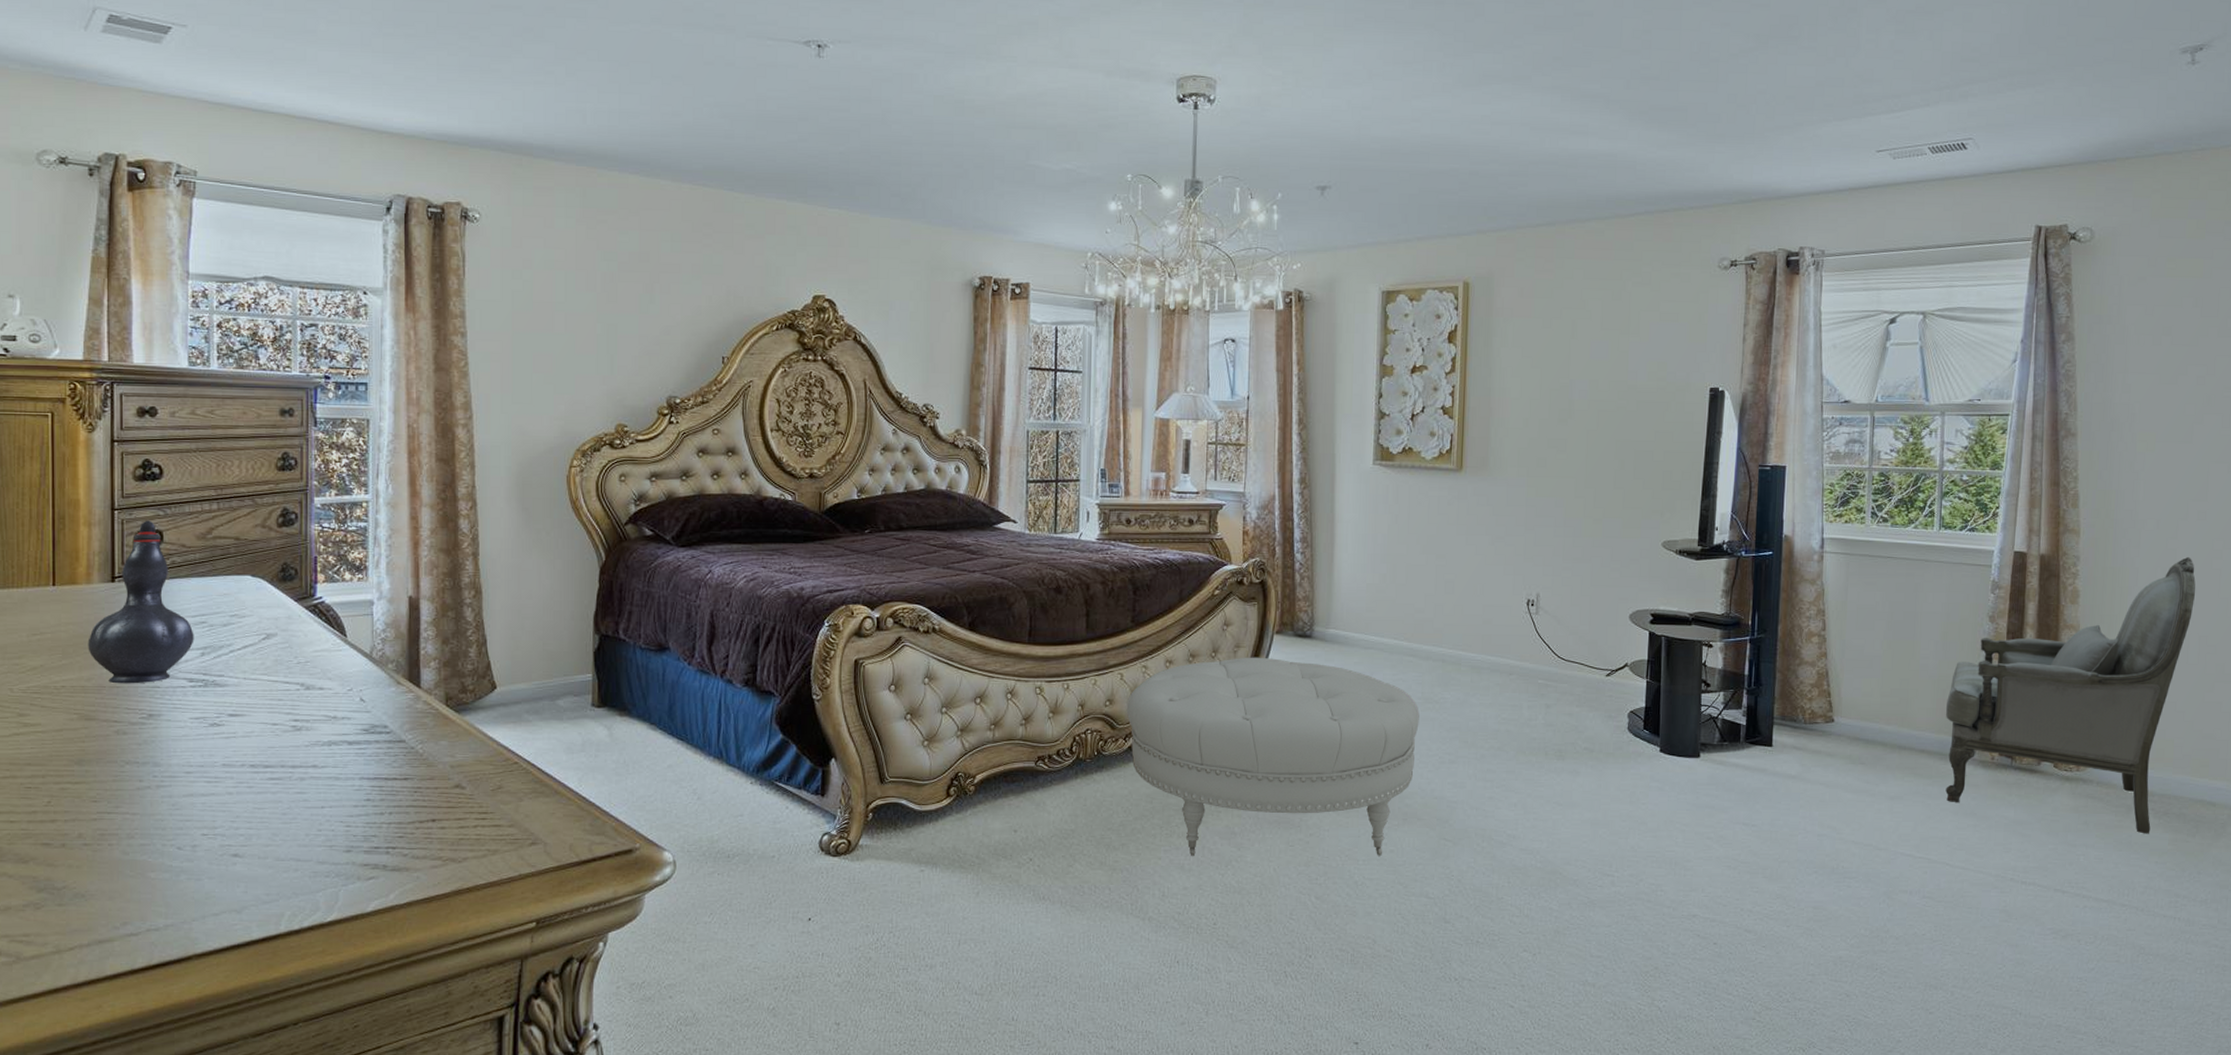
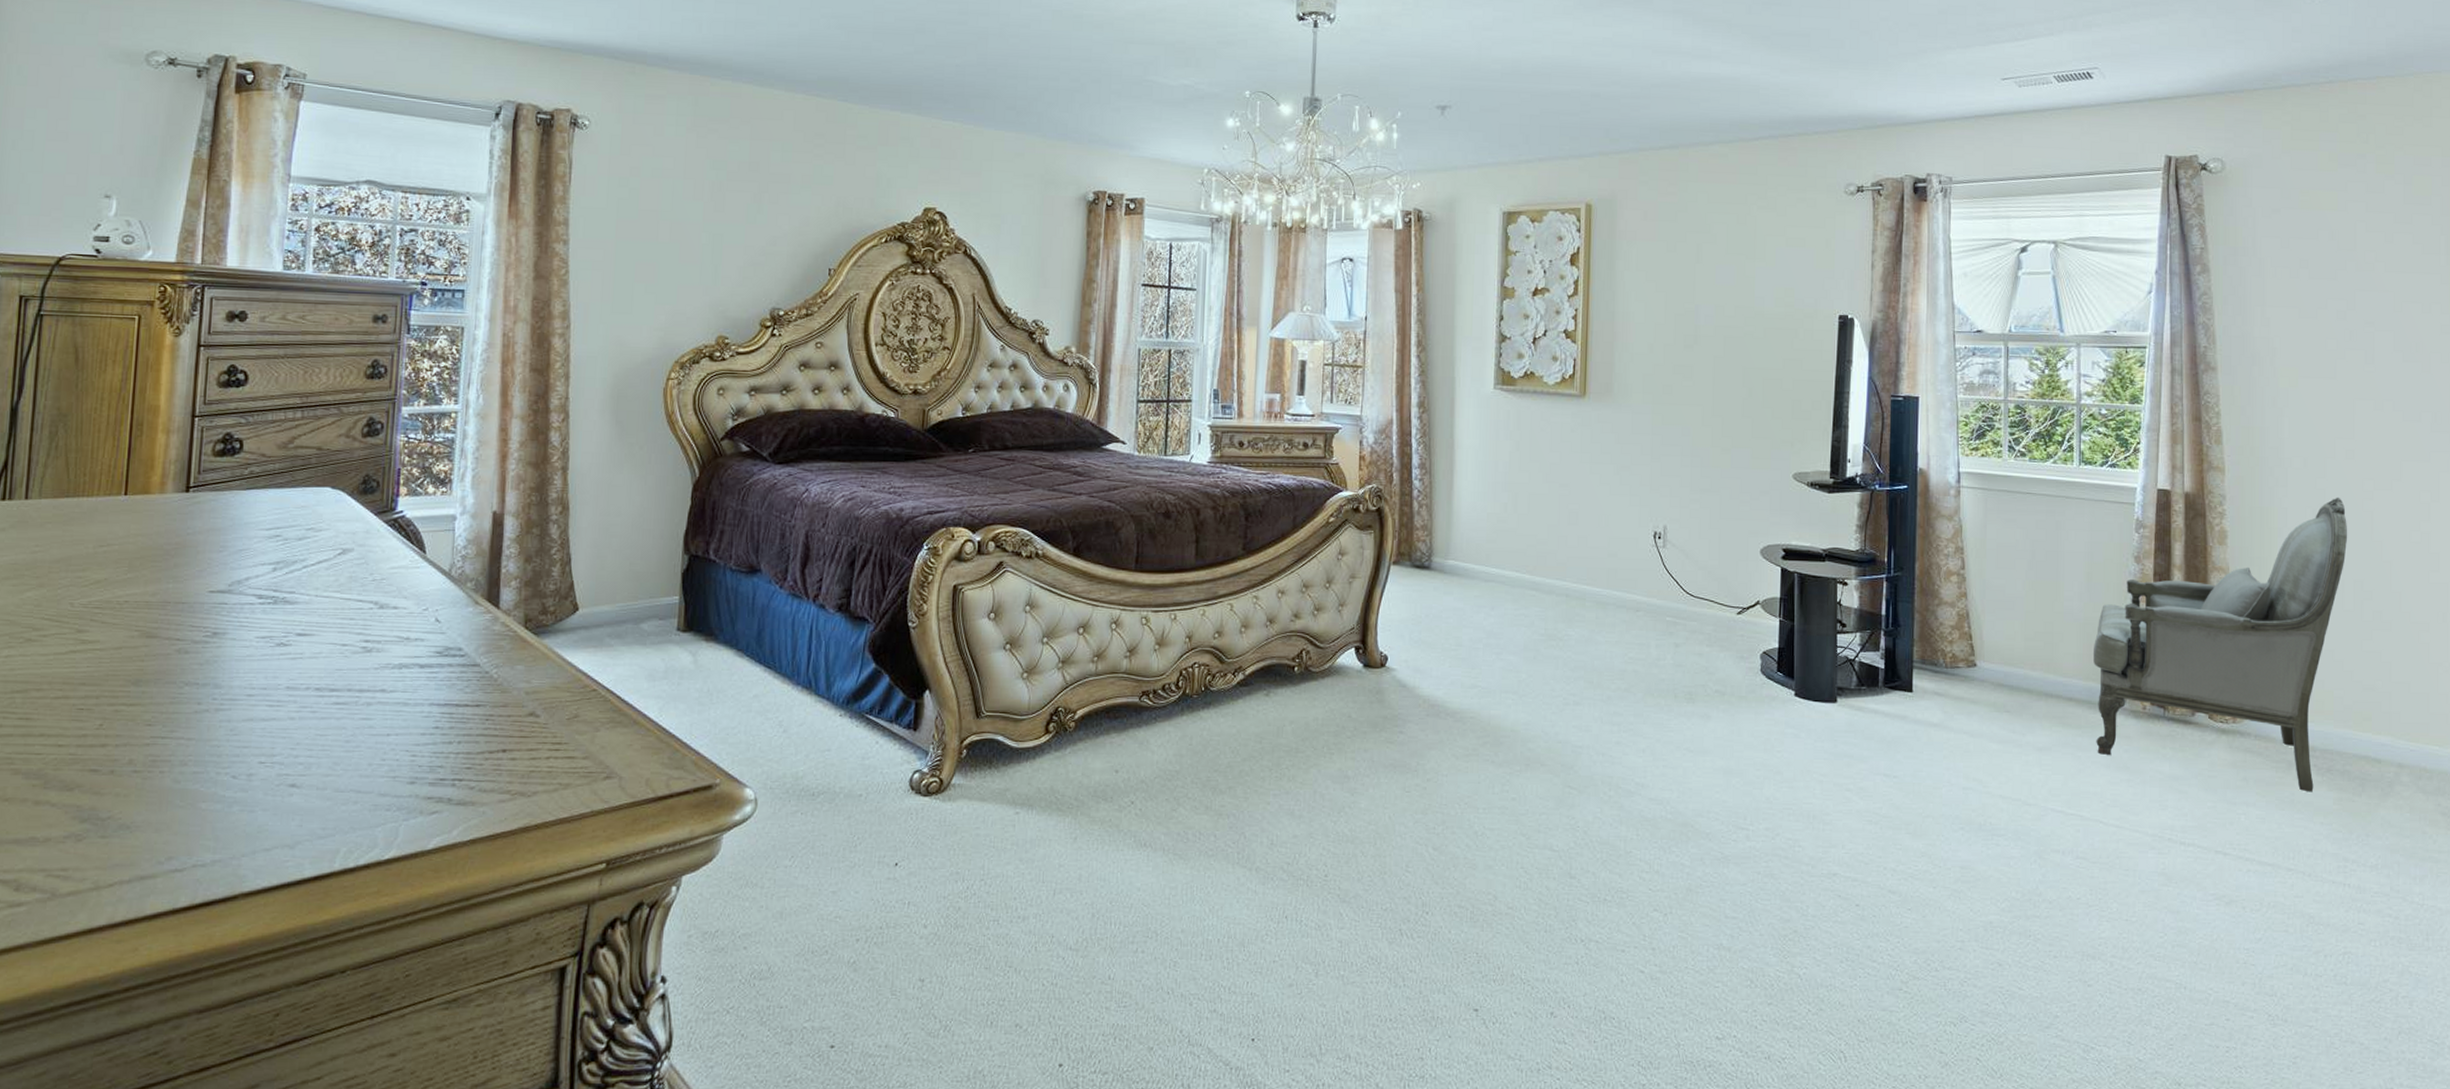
perfume bottle: present [88,520,194,684] -> none [155,428,268,600]
ottoman: present [1126,657,1420,856] -> none [1235,588,1543,804]

